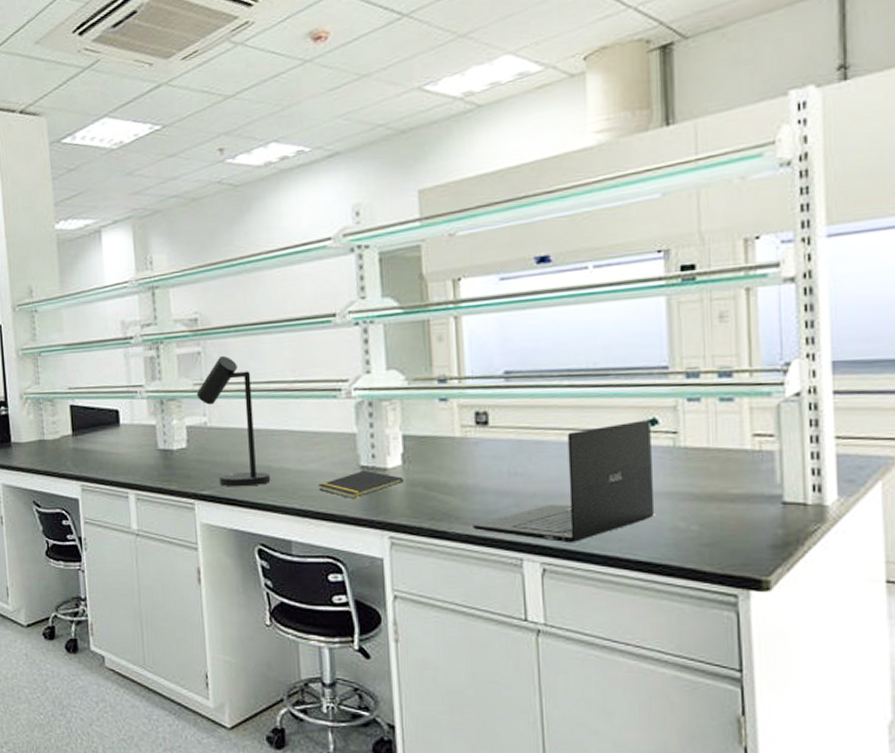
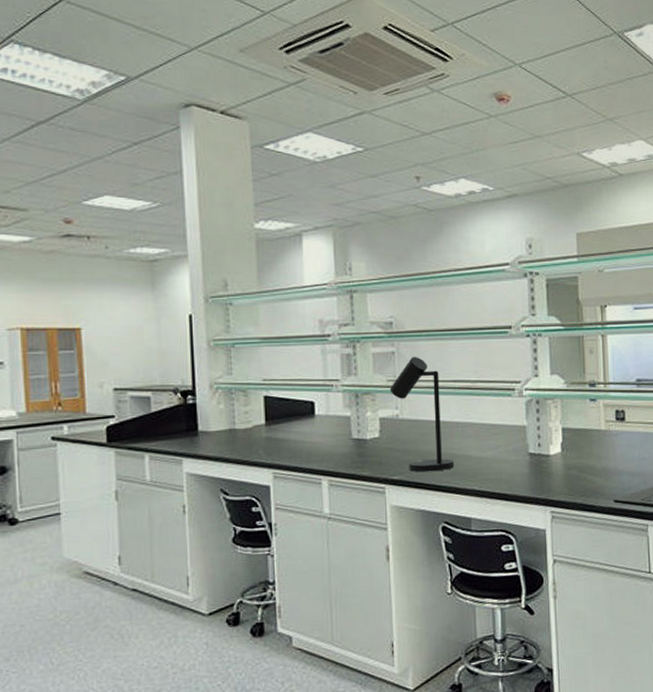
notepad: present [319,470,403,500] -> none [495,456,562,481]

